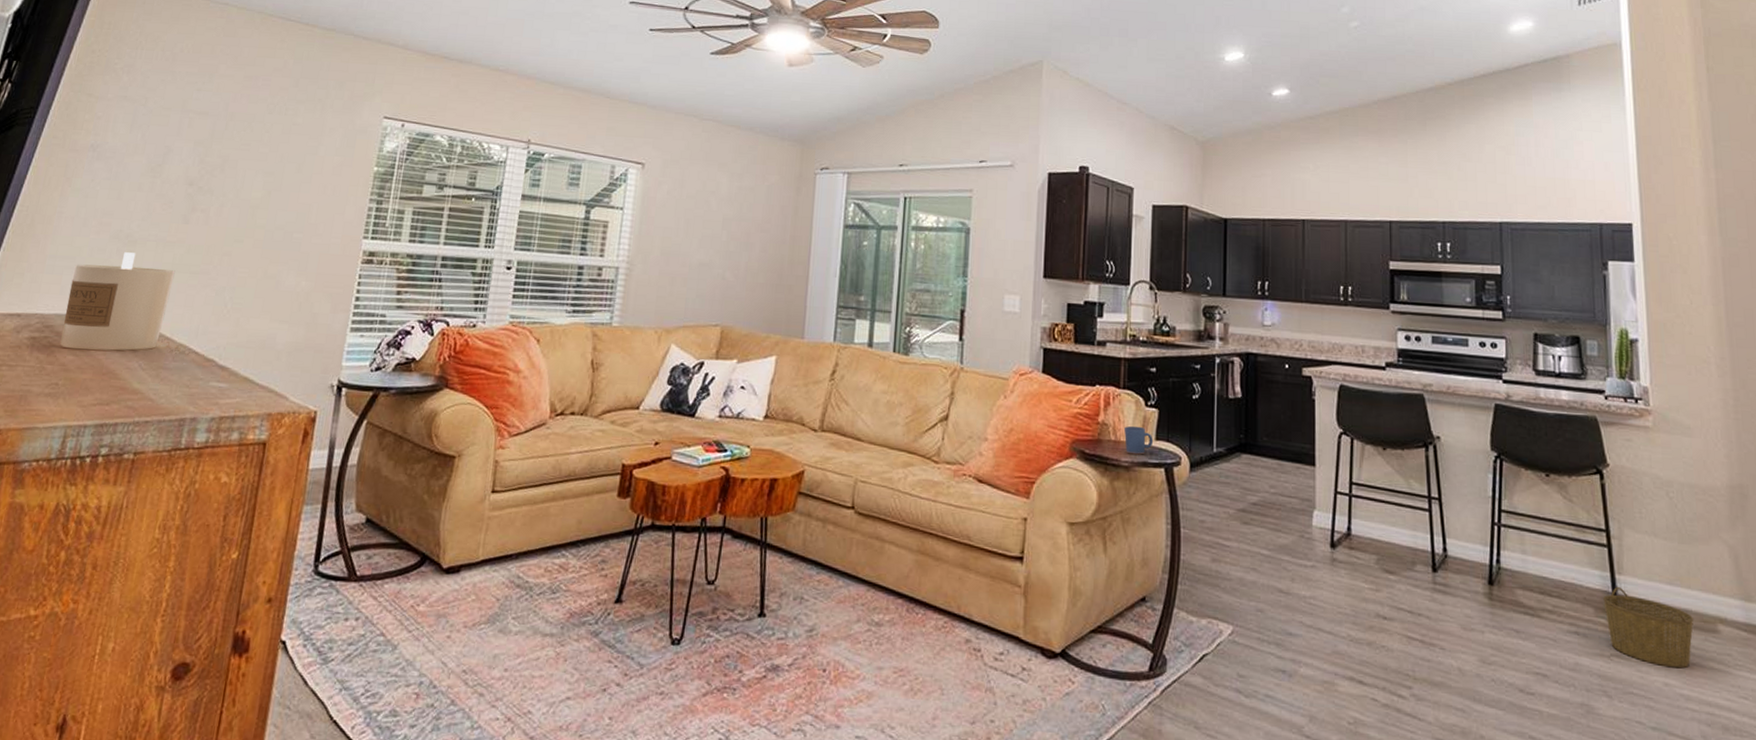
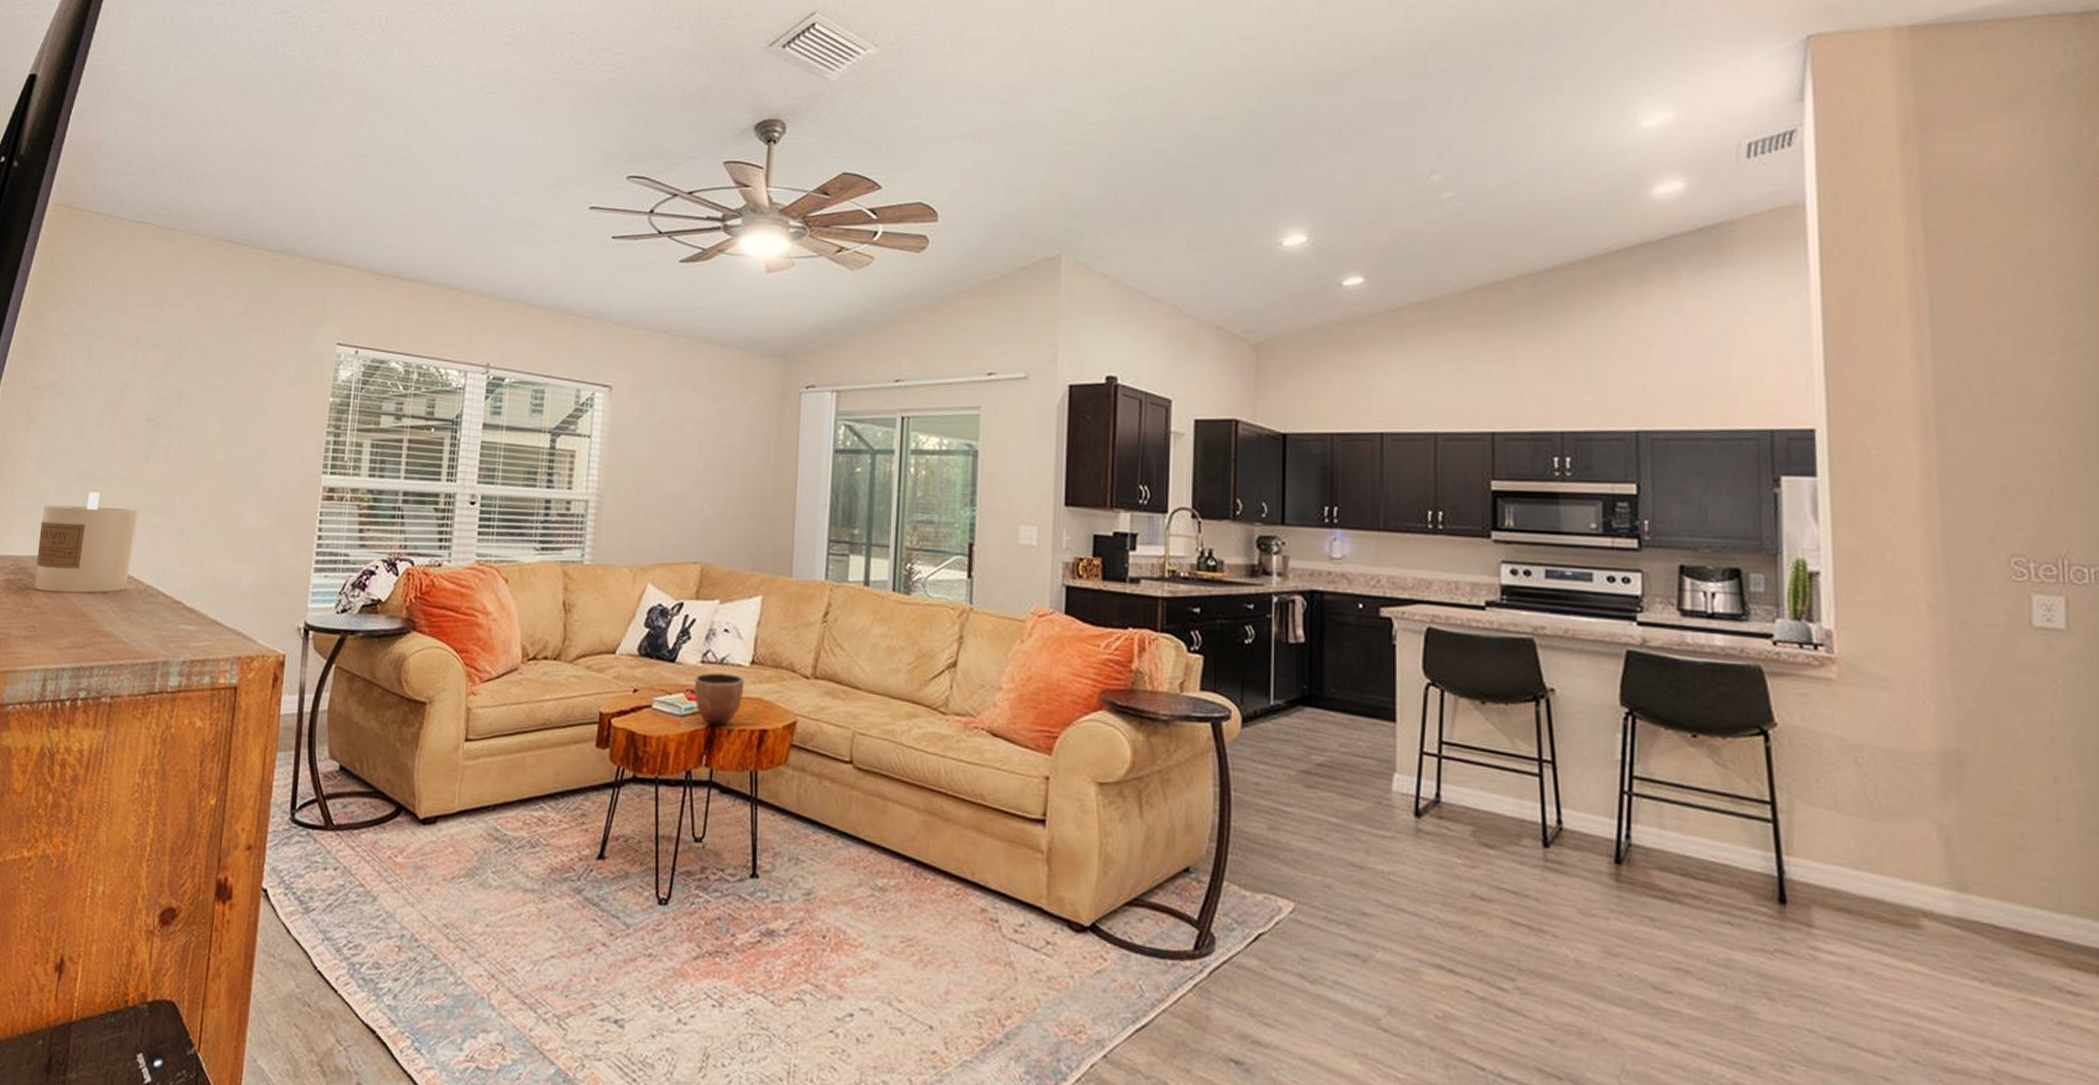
decorative bowl: none [711,426,758,476] -> present [694,672,745,727]
mug: present [1124,425,1154,455] -> none [1163,674,1198,708]
basket: present [1603,587,1694,669] -> none [1766,870,1888,970]

